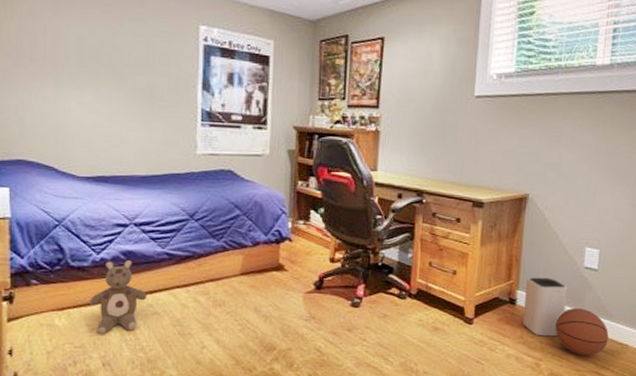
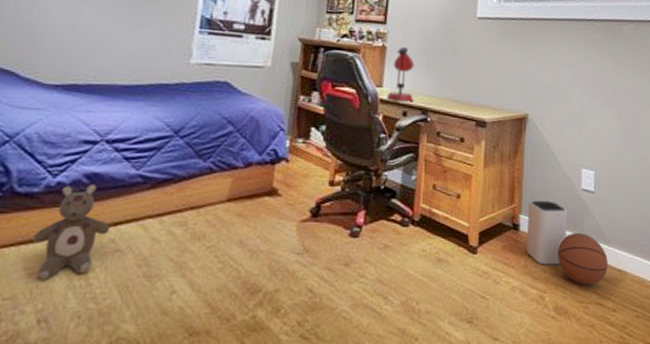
desk lamp: none [381,130,409,186] -> present [386,46,415,103]

